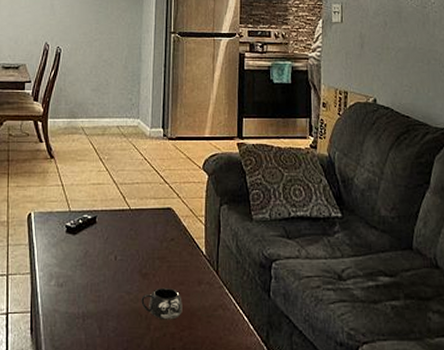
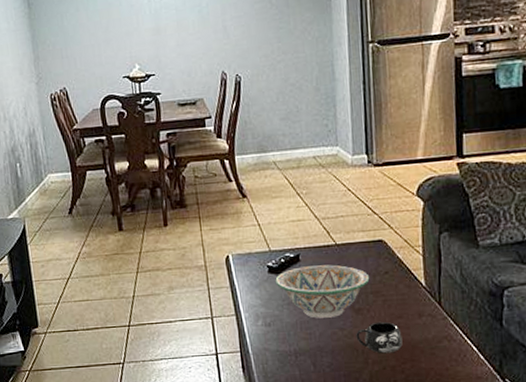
decorative bowl: none [72,228,158,281] -> present [275,264,370,318]

